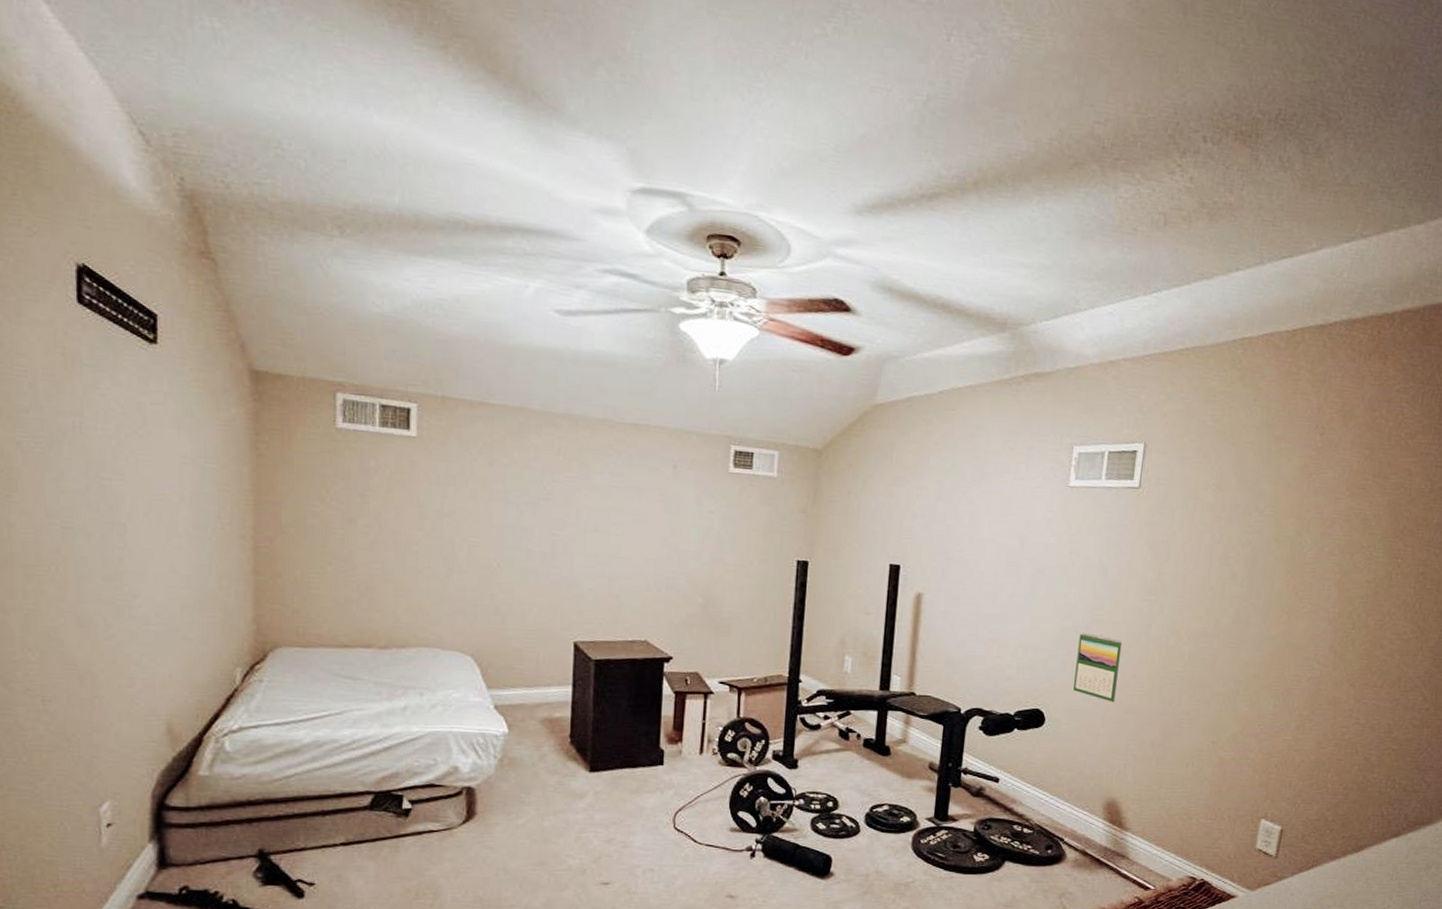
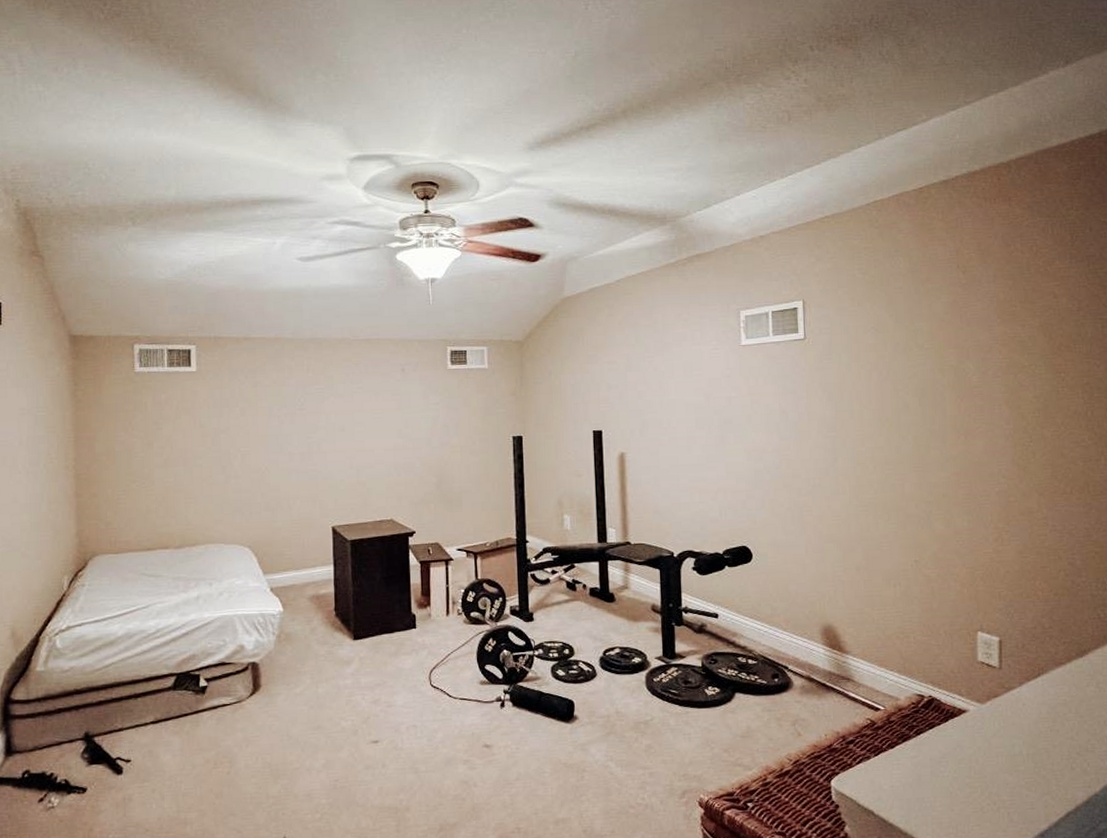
calendar: present [1073,632,1123,703] -> none [772,472,815,533]

